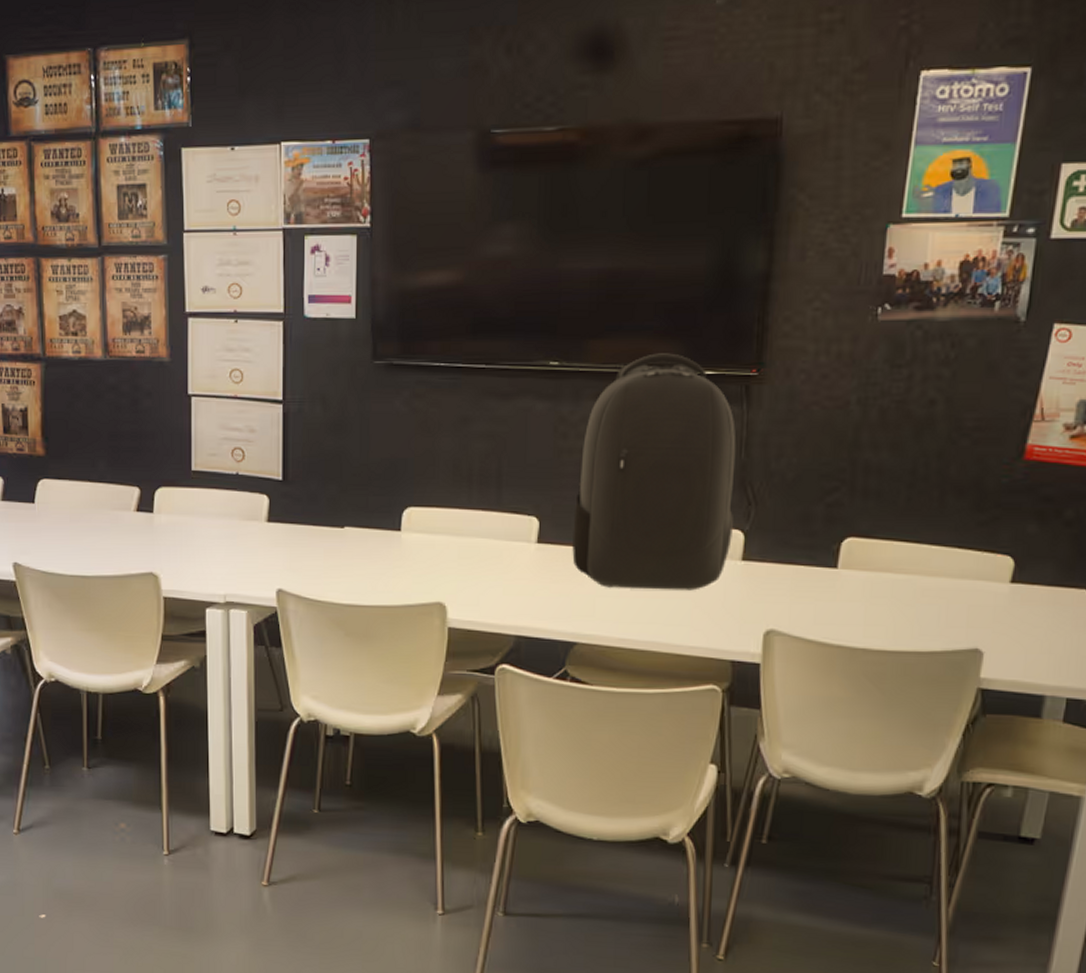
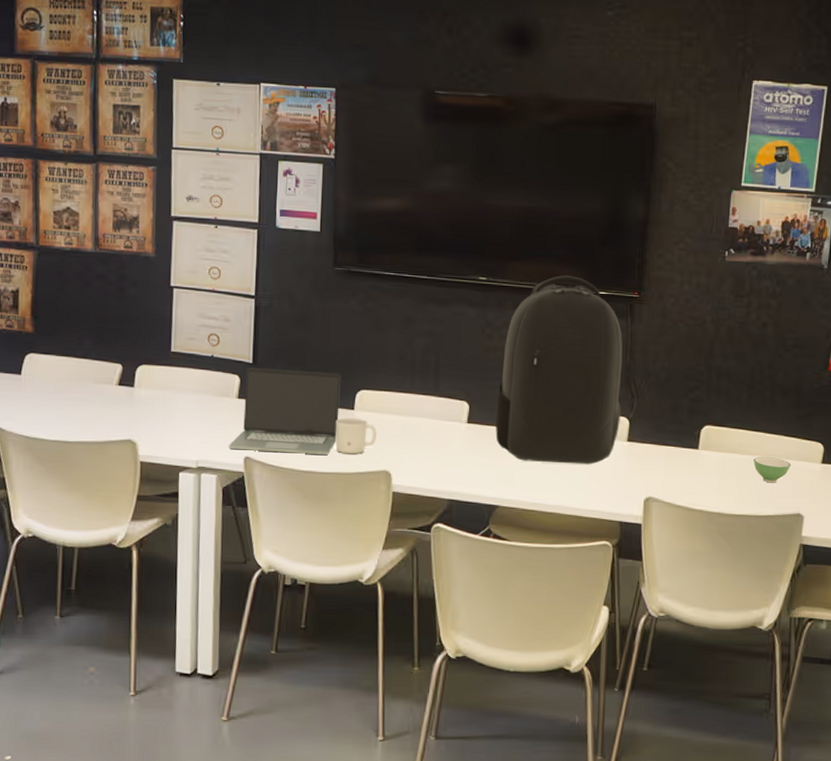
laptop: none [258,485,384,585] -> present [228,367,341,455]
mug: none [379,540,428,584] -> present [335,417,377,455]
bowl: none [914,576,967,610] -> present [754,457,791,483]

